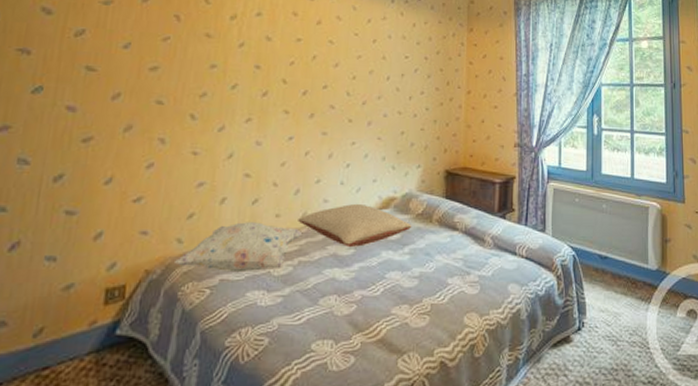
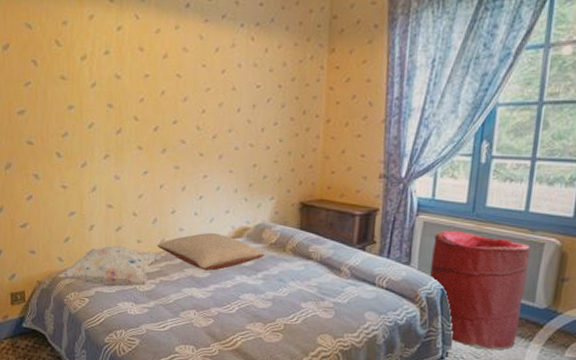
laundry hamper: none [563,197,640,316] -> present [430,231,531,350]

